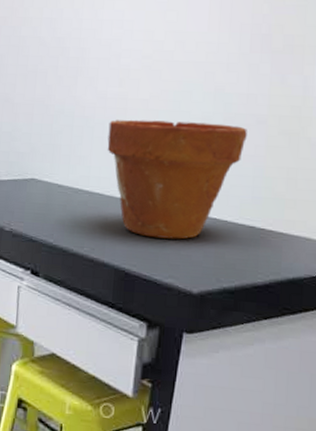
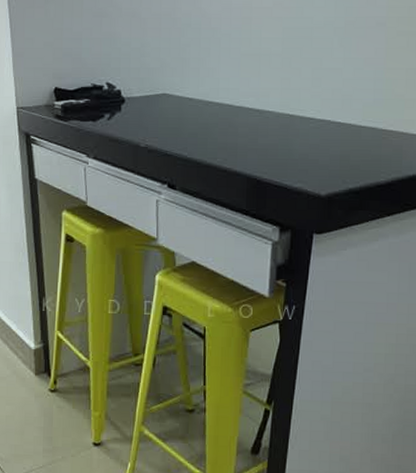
flower pot: present [107,119,247,240] -> none [234,28,368,145]

